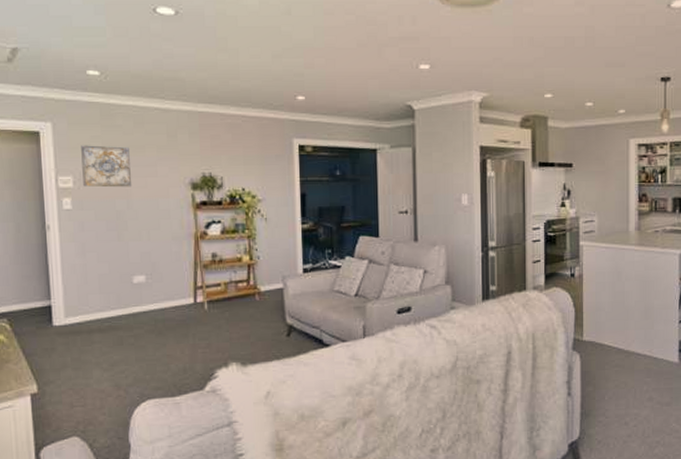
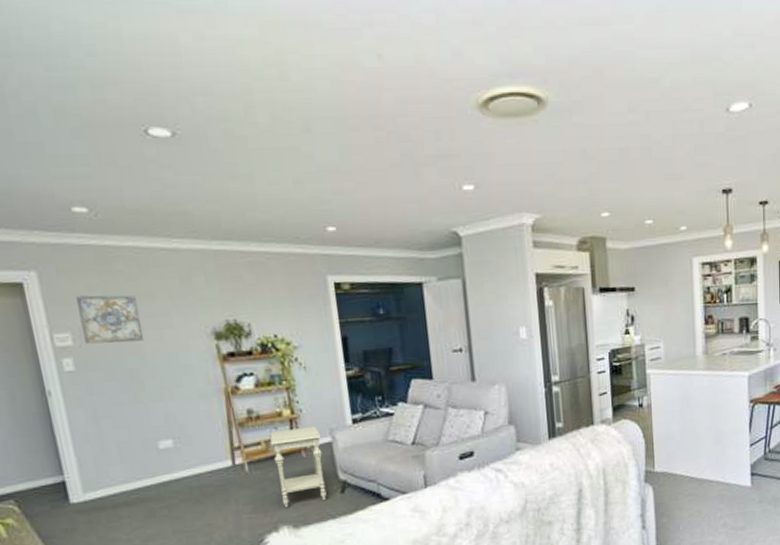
side table: none [228,272,275,346] -> present [269,426,327,508]

